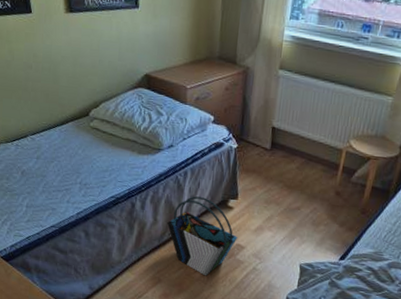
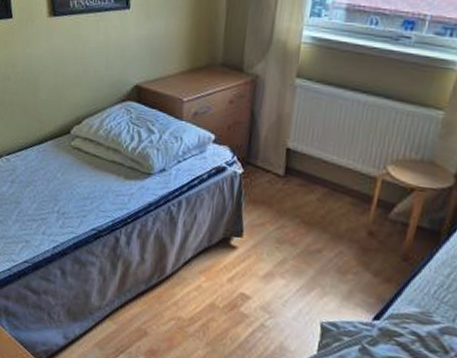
tote bag: present [167,196,238,276] -> none [156,231,242,331]

